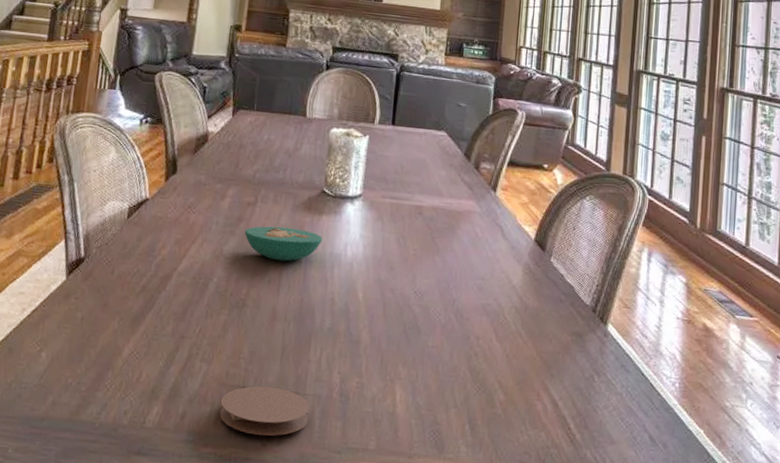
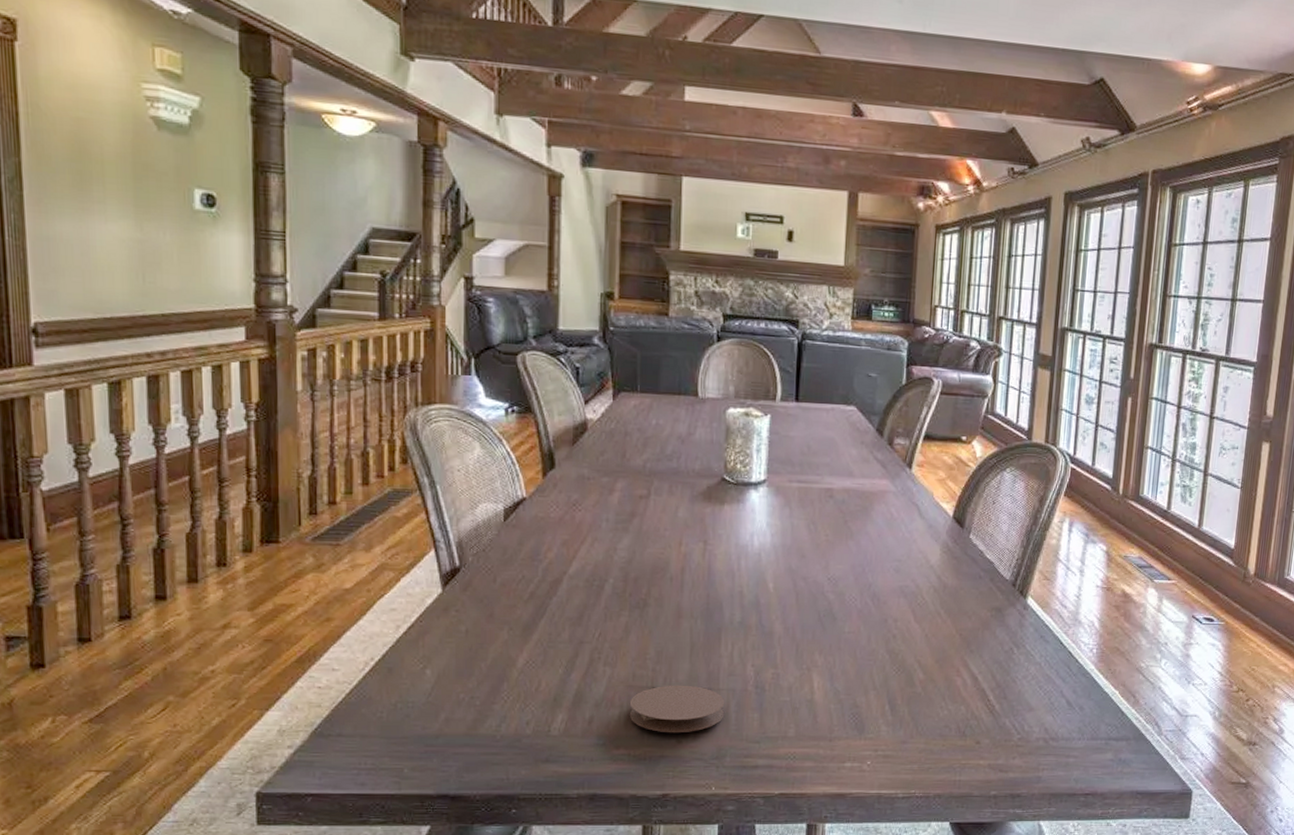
bowl: present [244,226,323,262] -> none [639,519,727,557]

